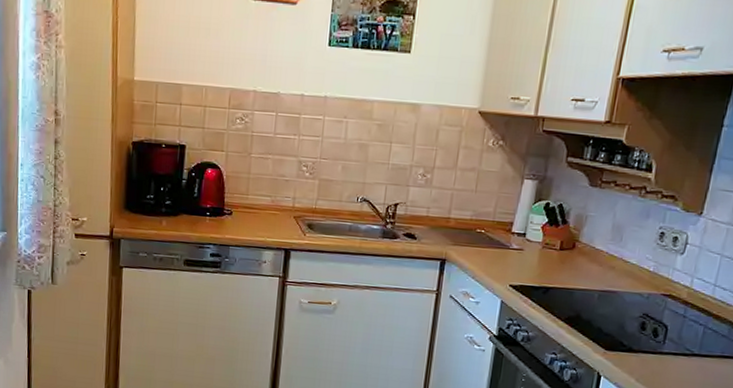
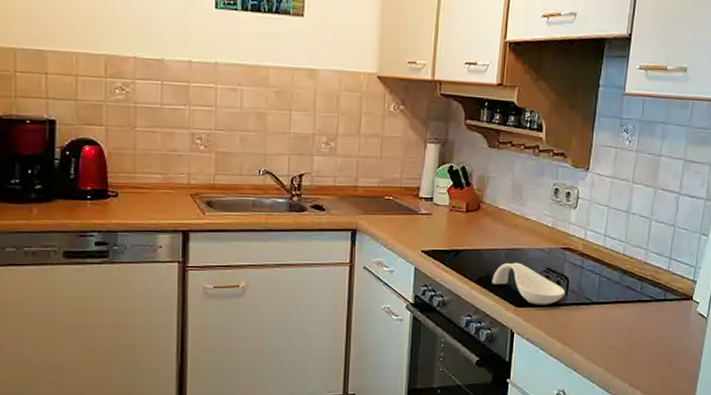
spoon rest: none [581,304,663,352] -> present [492,262,566,305]

